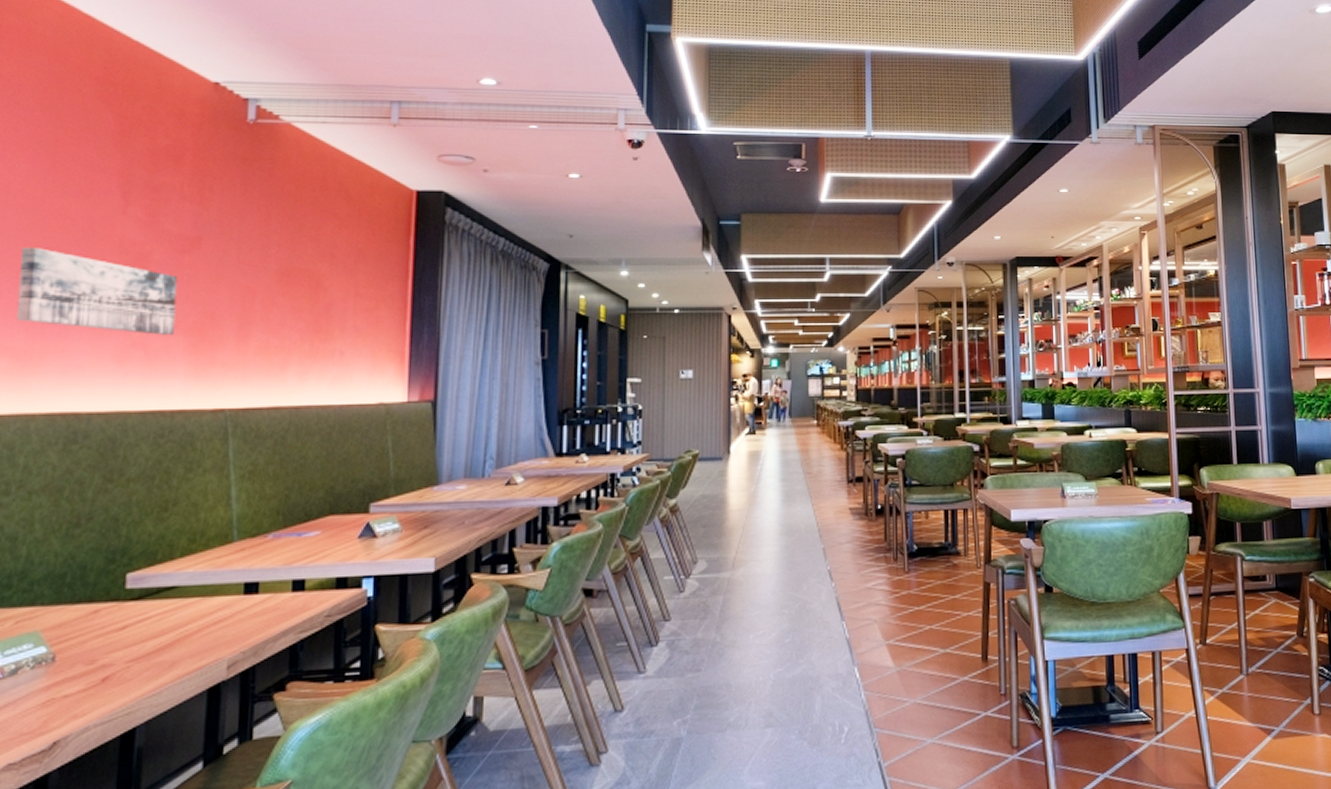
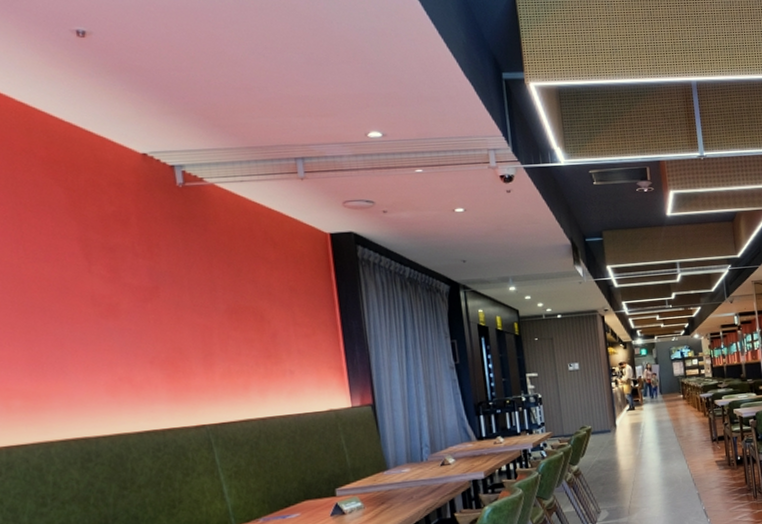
wall art: present [15,246,178,335] -> none [11,305,152,371]

